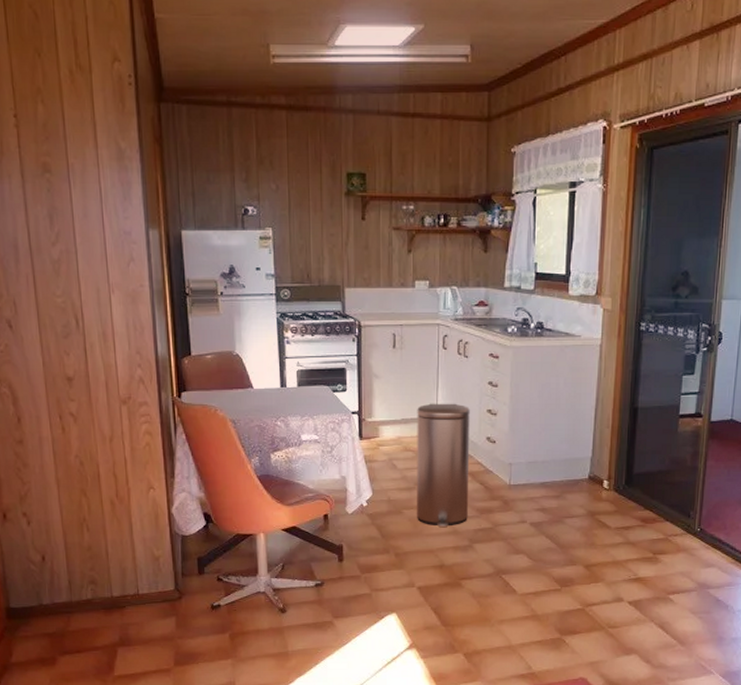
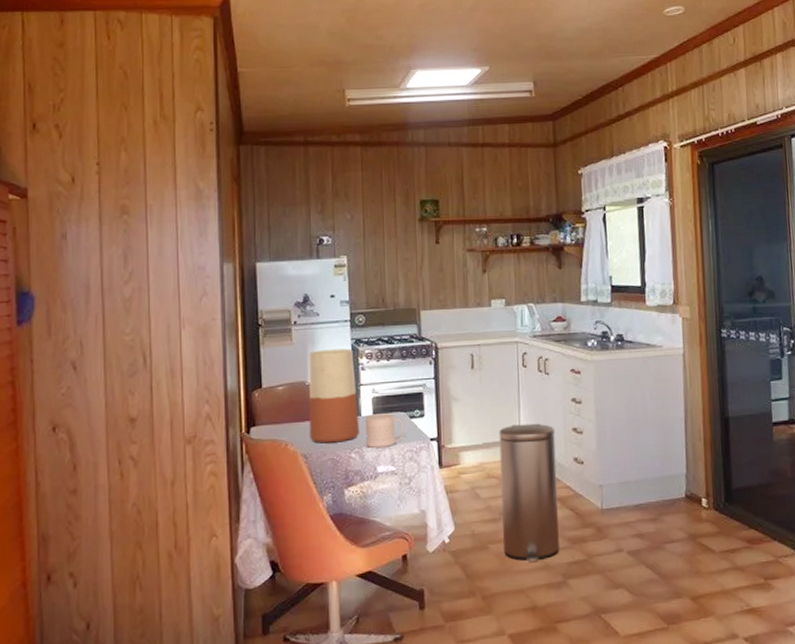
vase: none [235,321,284,411] -> present [308,348,359,444]
mug: none [290,386,327,419] -> present [365,413,405,449]

